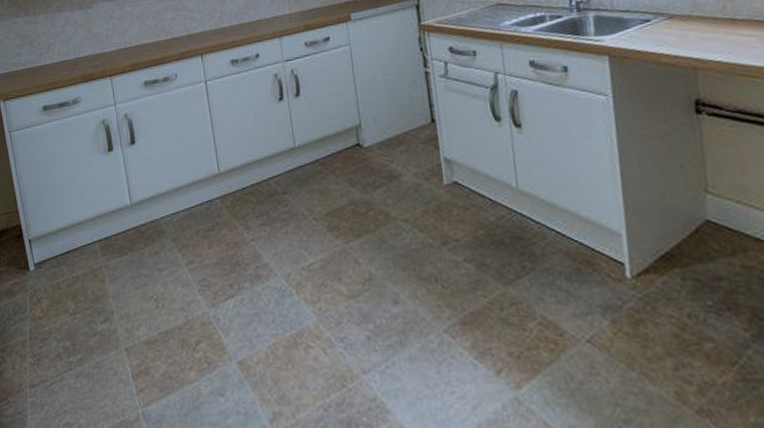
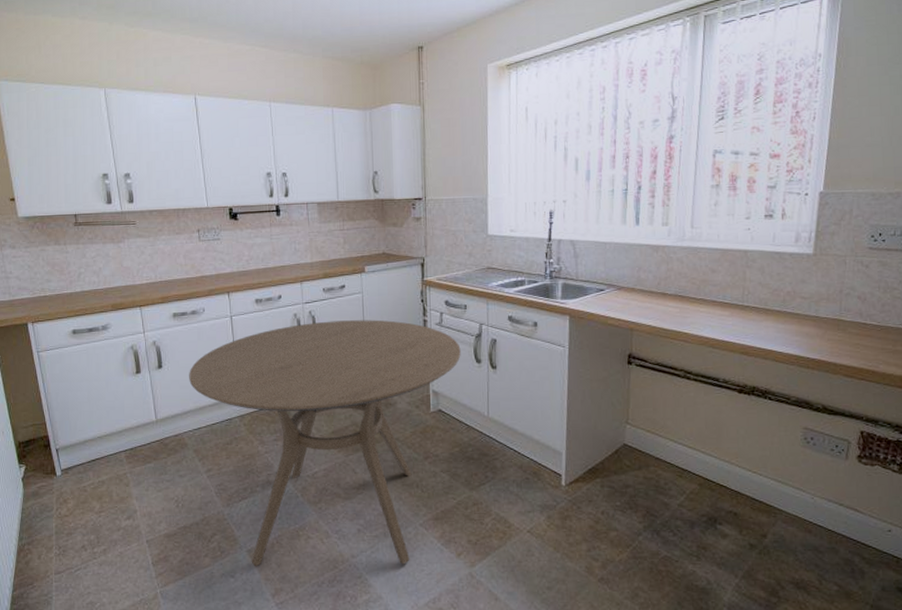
dining table: none [163,75,475,384] -> present [189,320,461,567]

